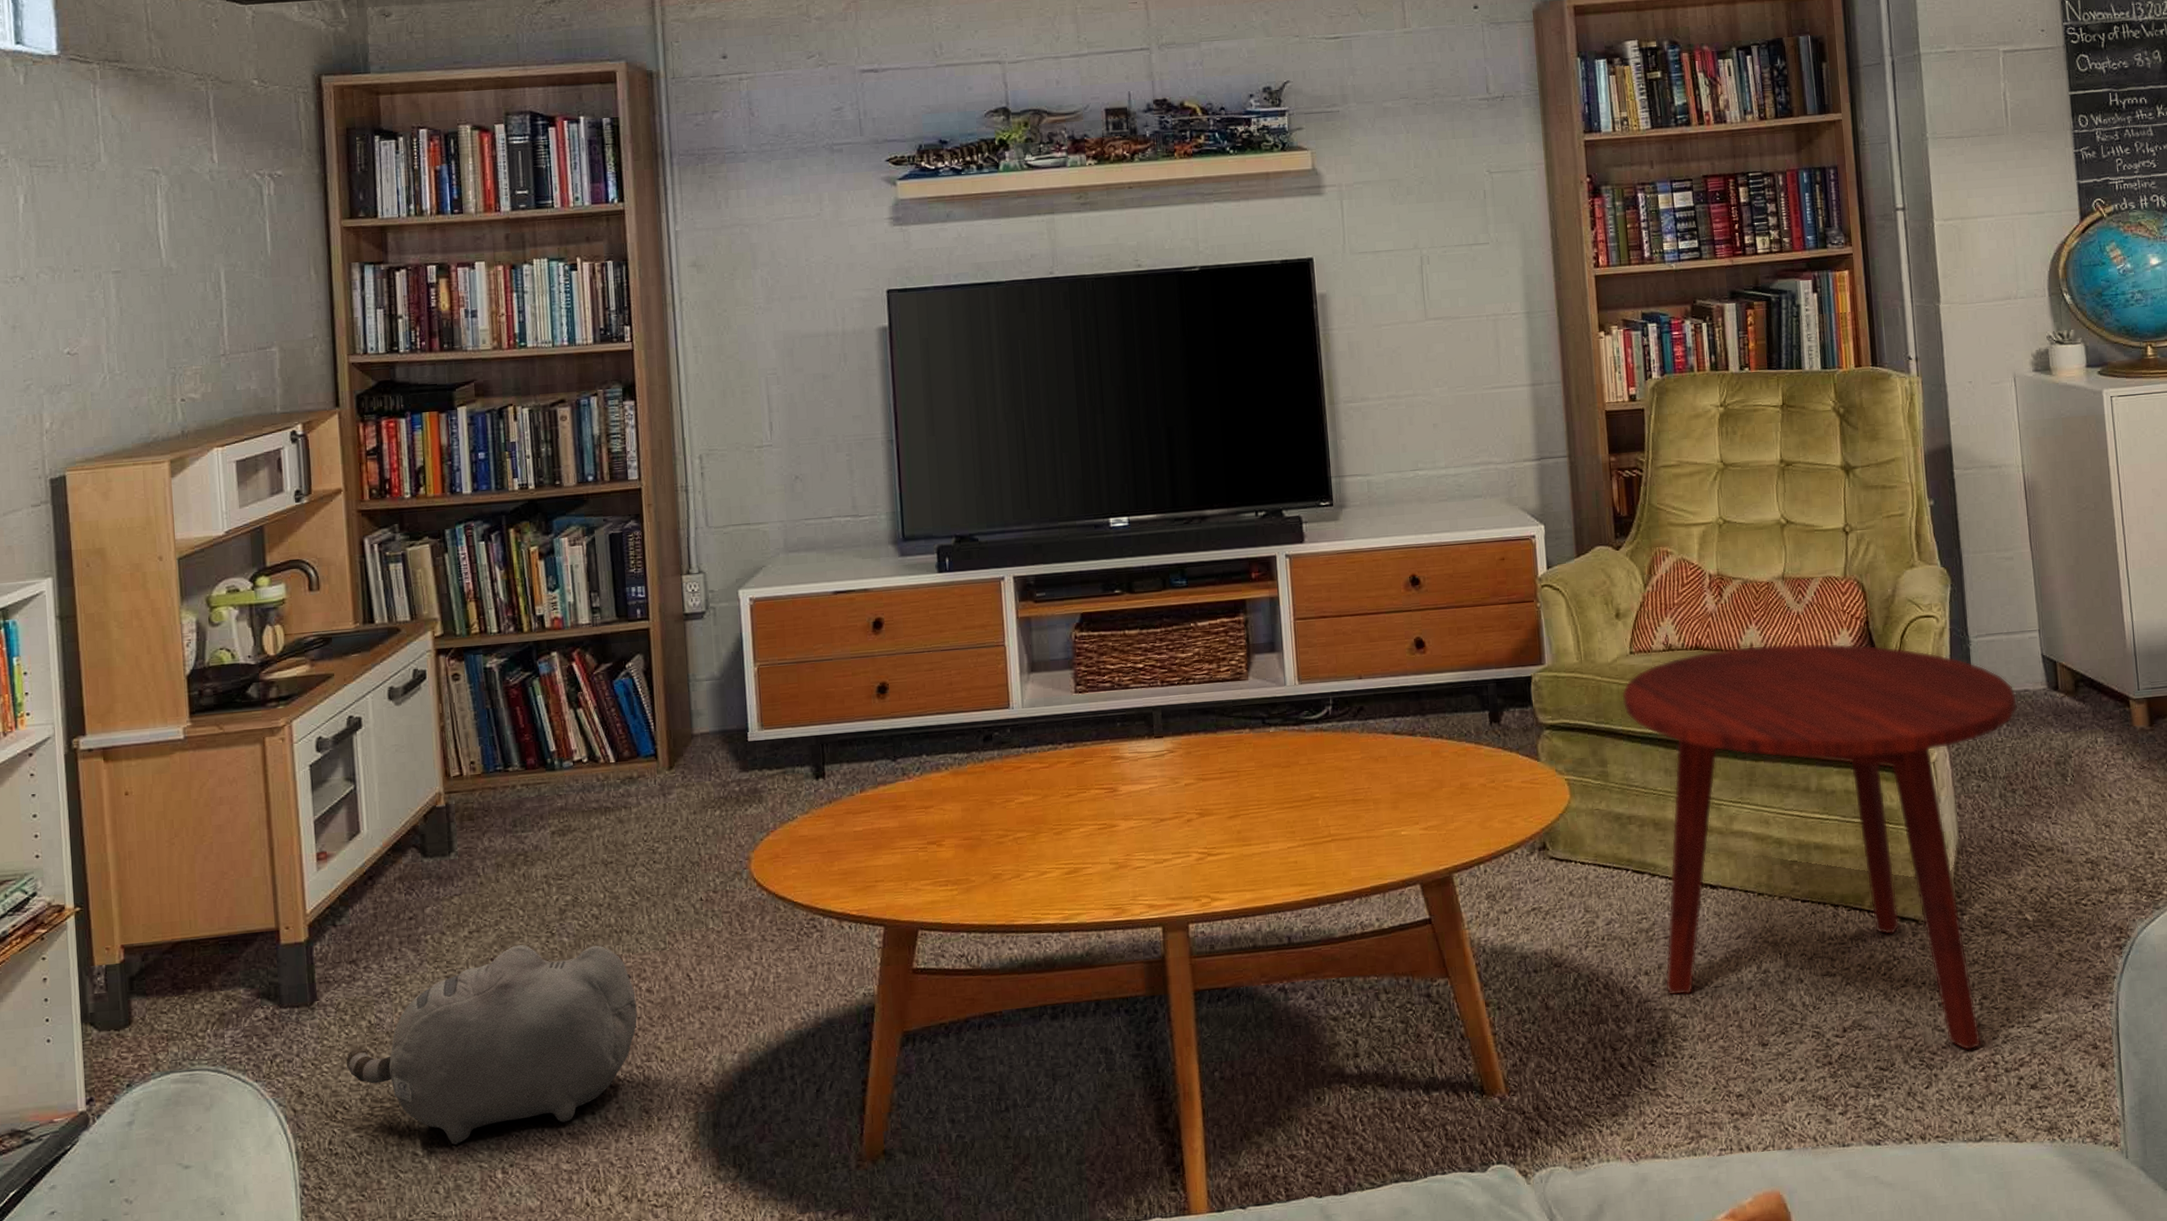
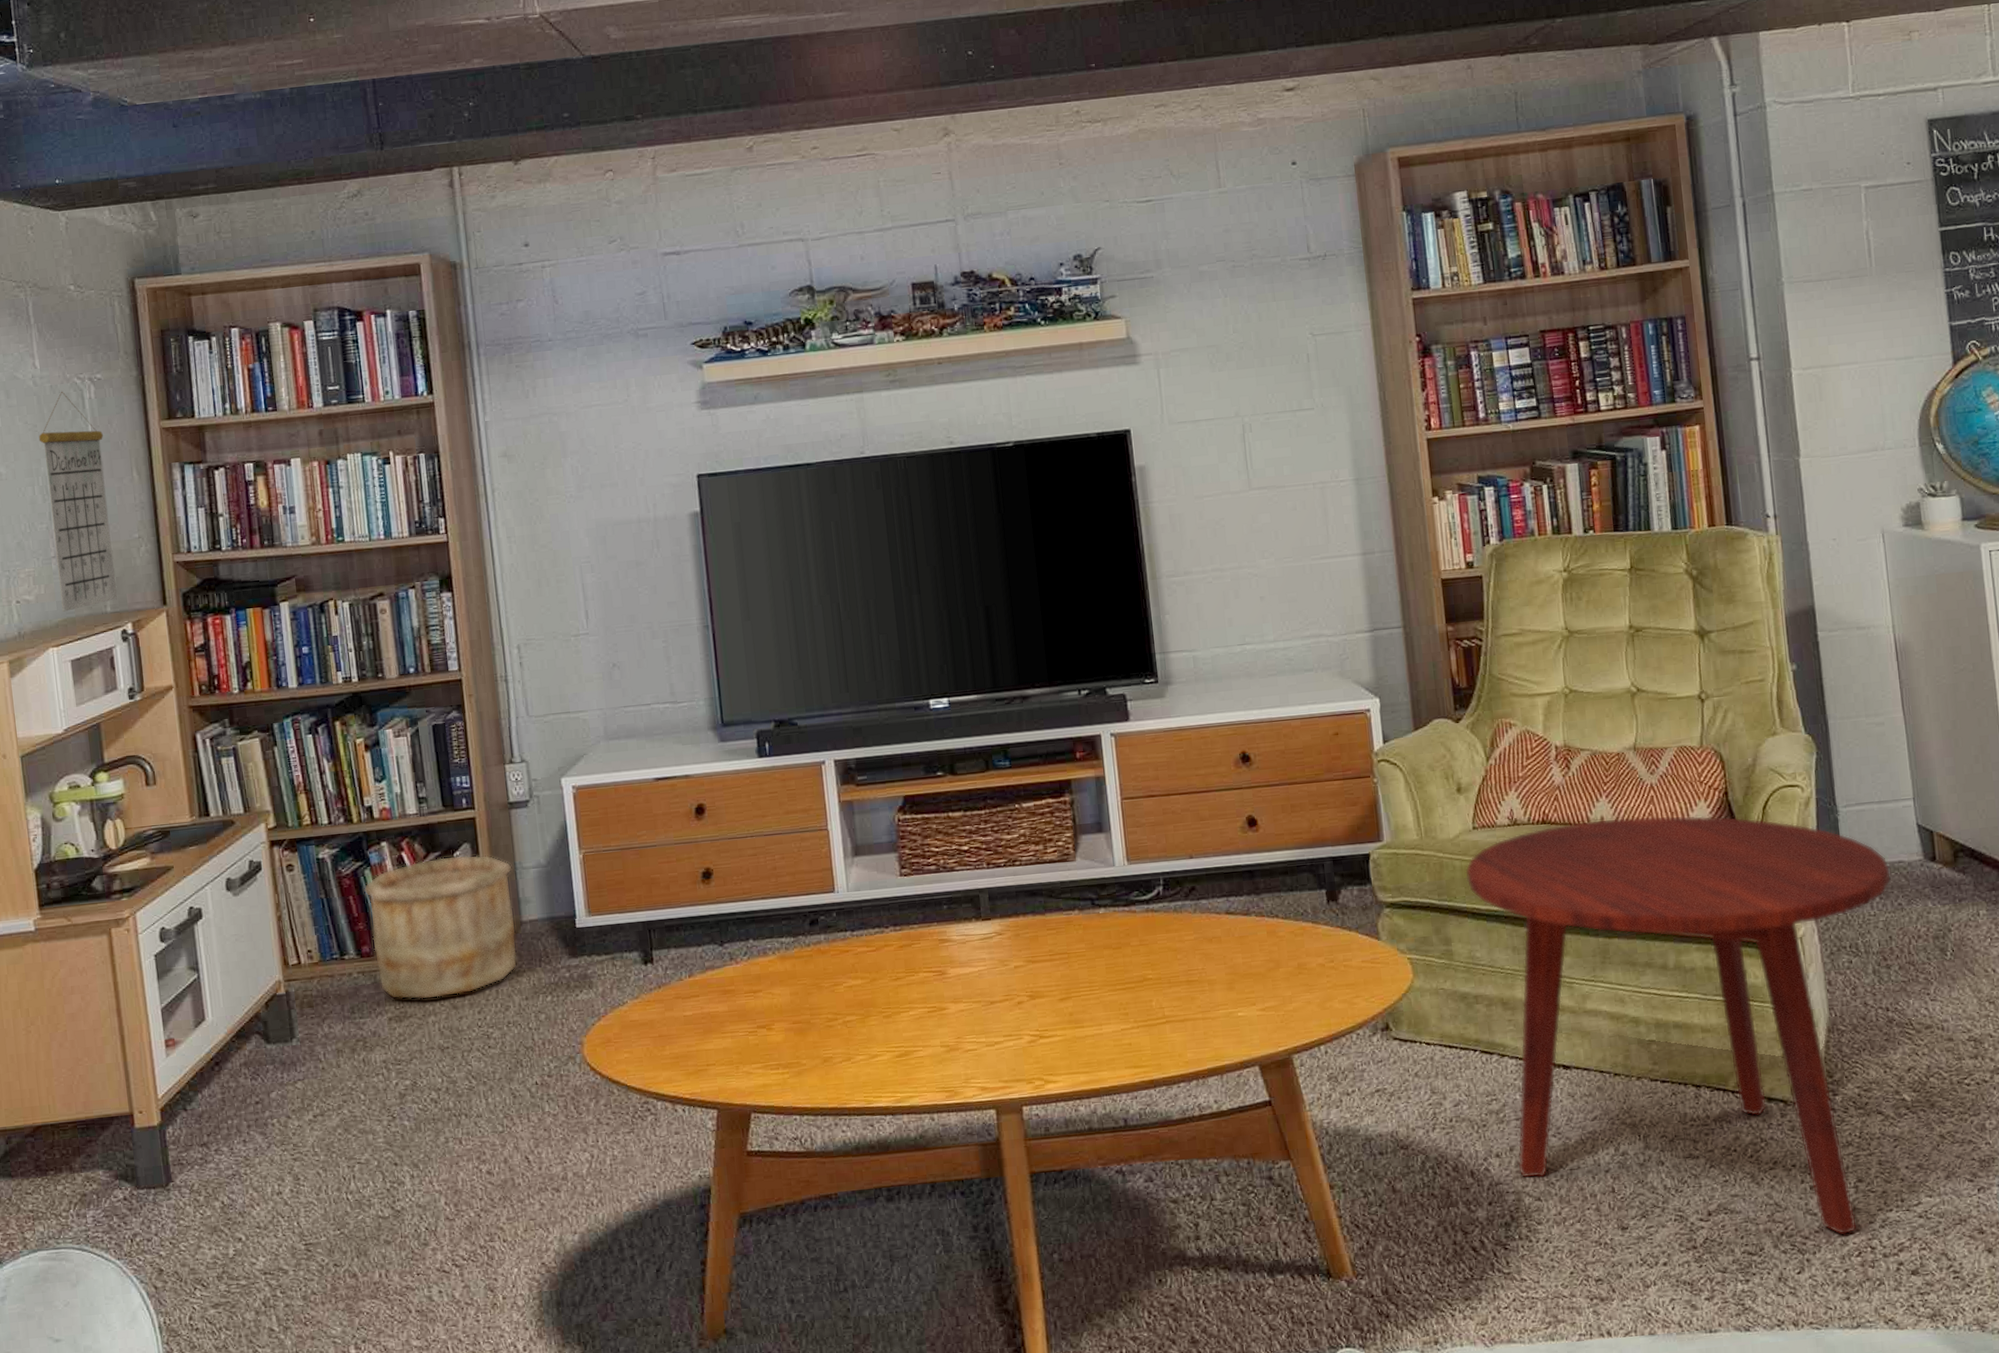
calendar: none [213,186,288,411] -> present [38,391,117,612]
plush toy: present [346,945,637,1145] -> none [202,1128,479,1321]
wooden bucket: none [531,666,687,814] -> present [363,854,518,1000]

